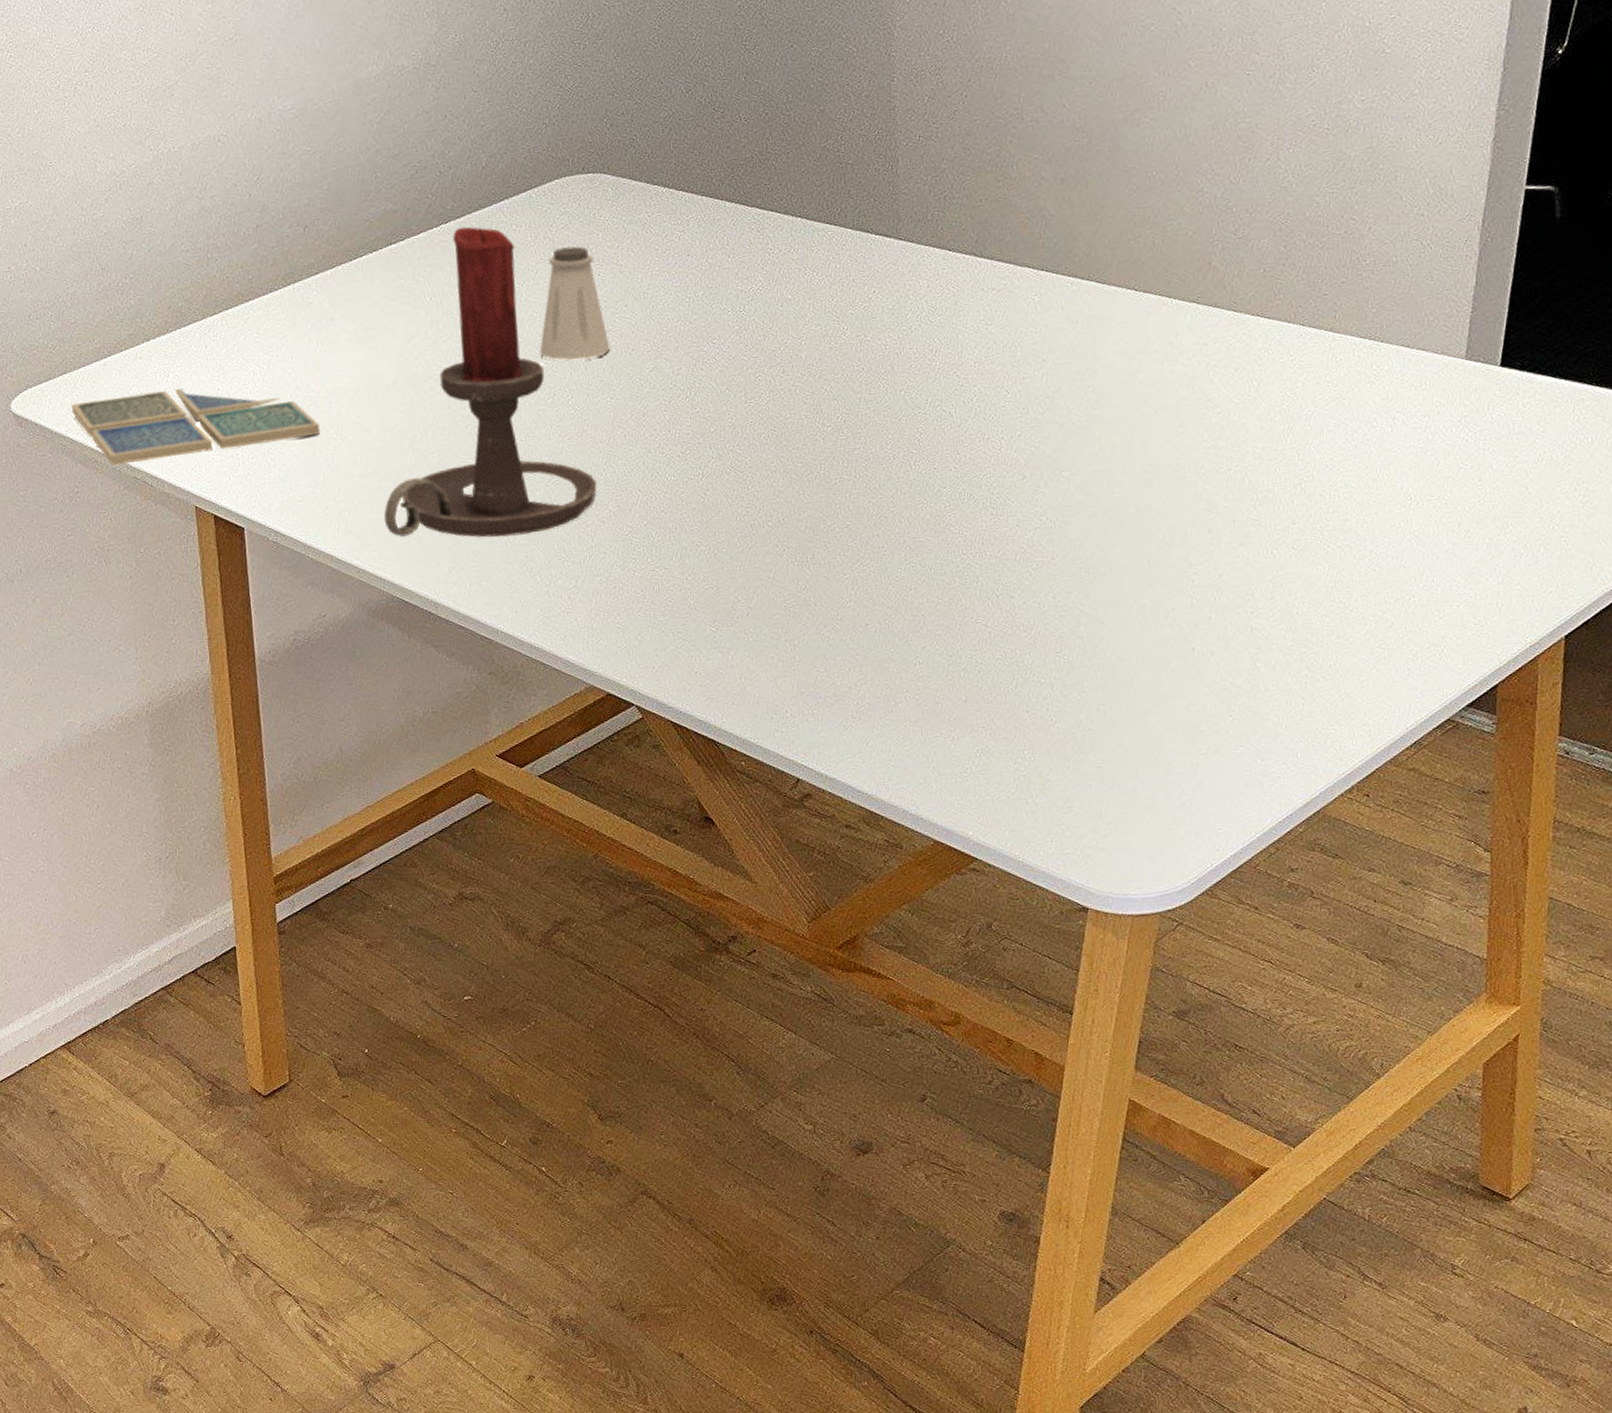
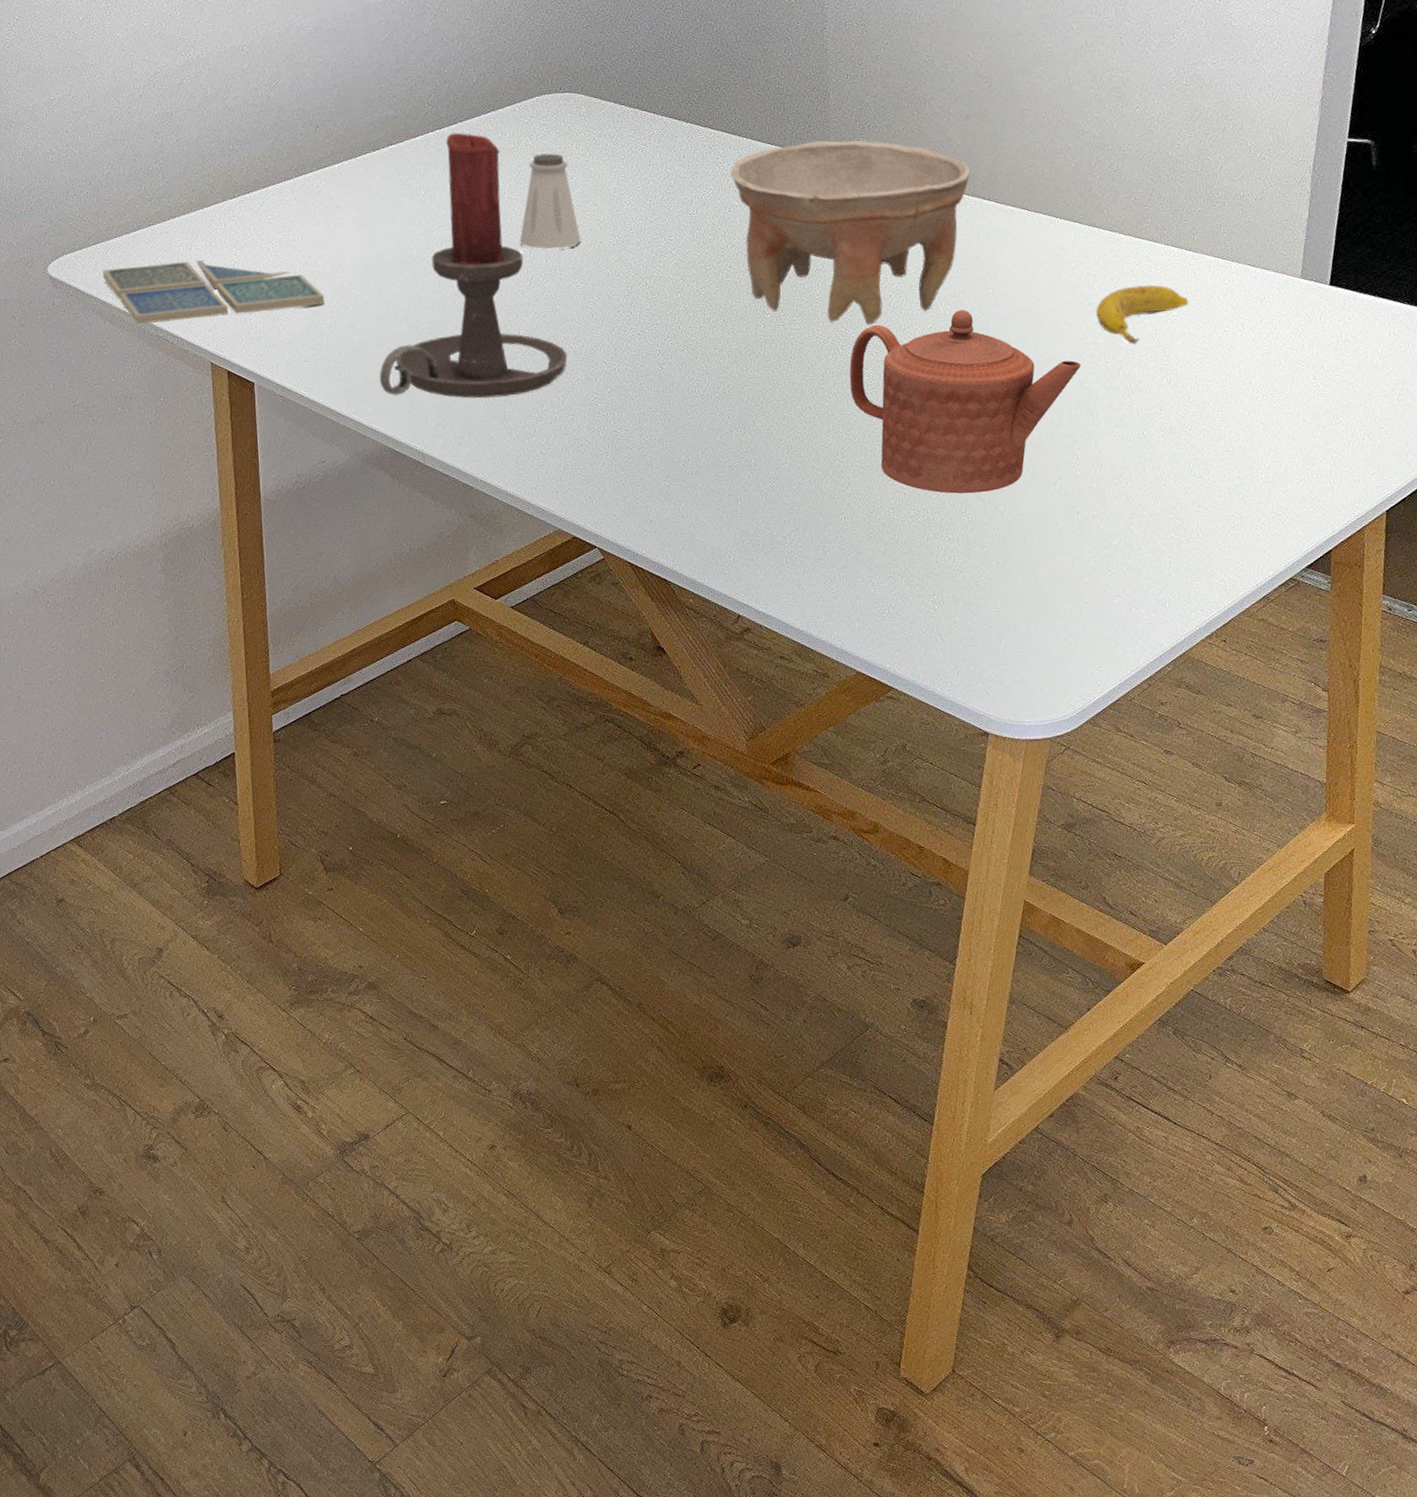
bowl: none [782,214,1067,435] -> present [730,140,971,325]
teapot: none [923,413,1198,631] -> present [849,310,1081,494]
banana: none [1216,374,1329,447] -> present [1096,285,1189,345]

